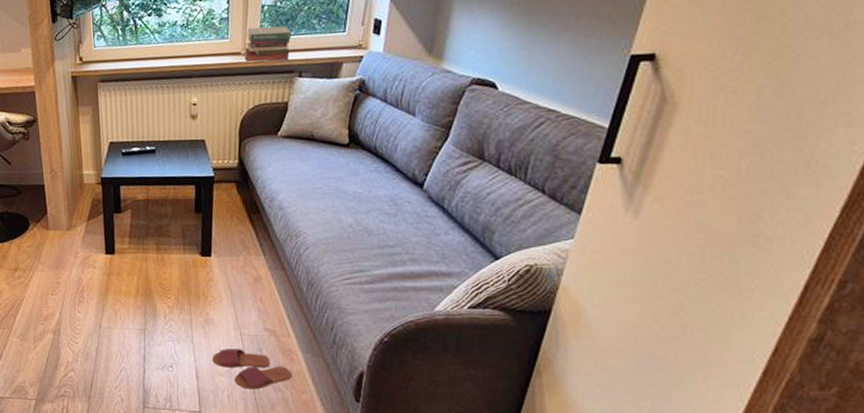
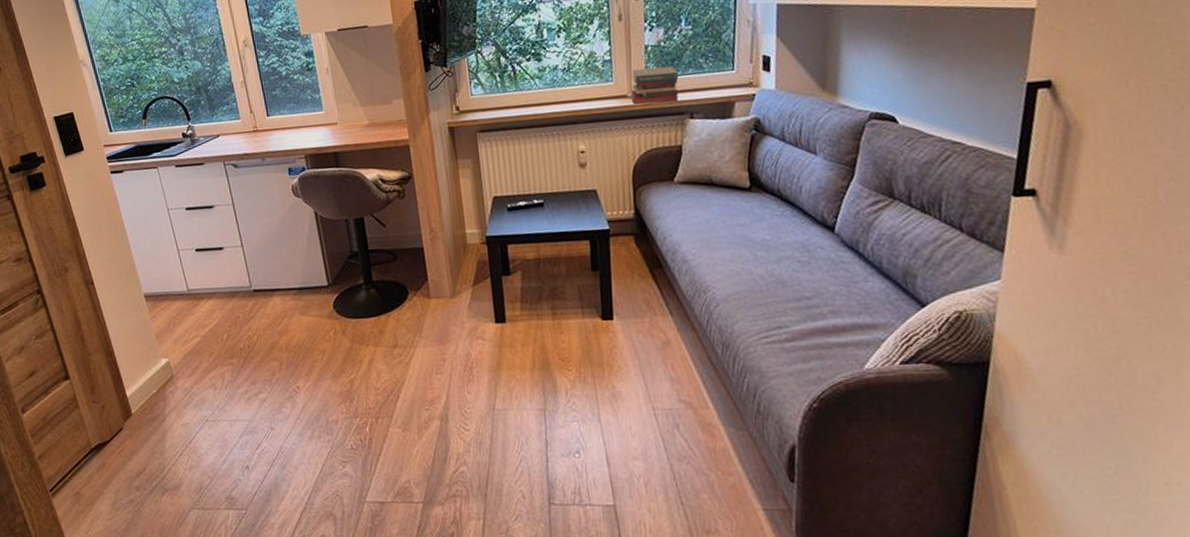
slippers: present [212,349,293,390] -> none [623,426,716,475]

